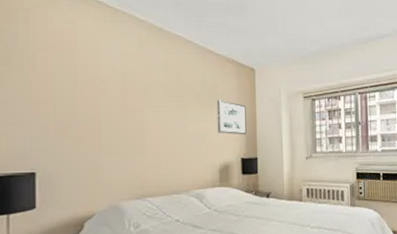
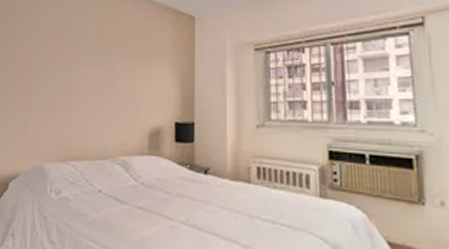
wall art: present [216,100,247,135] -> none [149,53,183,95]

